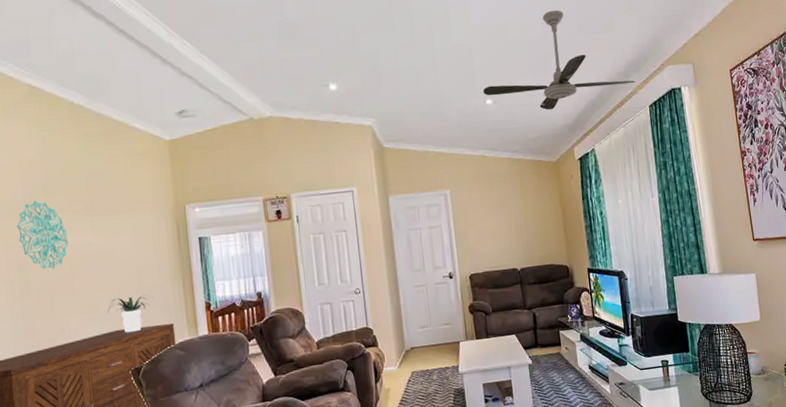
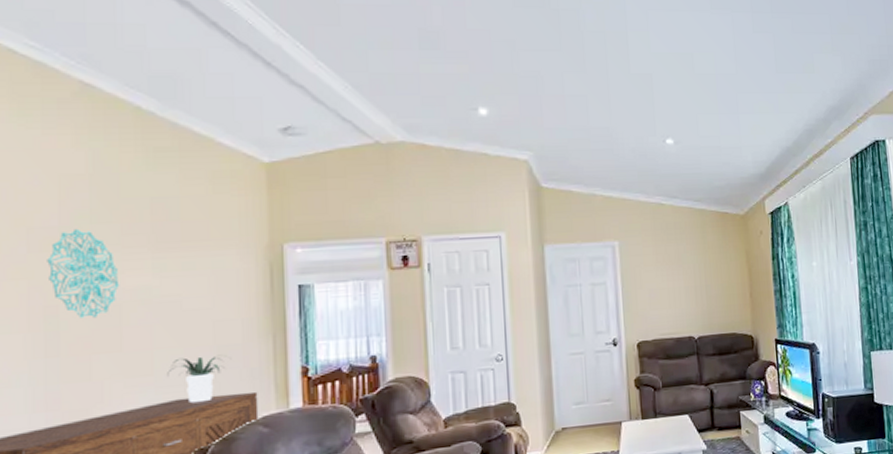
ceiling fan: present [483,10,636,110] -> none [663,43,837,156]

